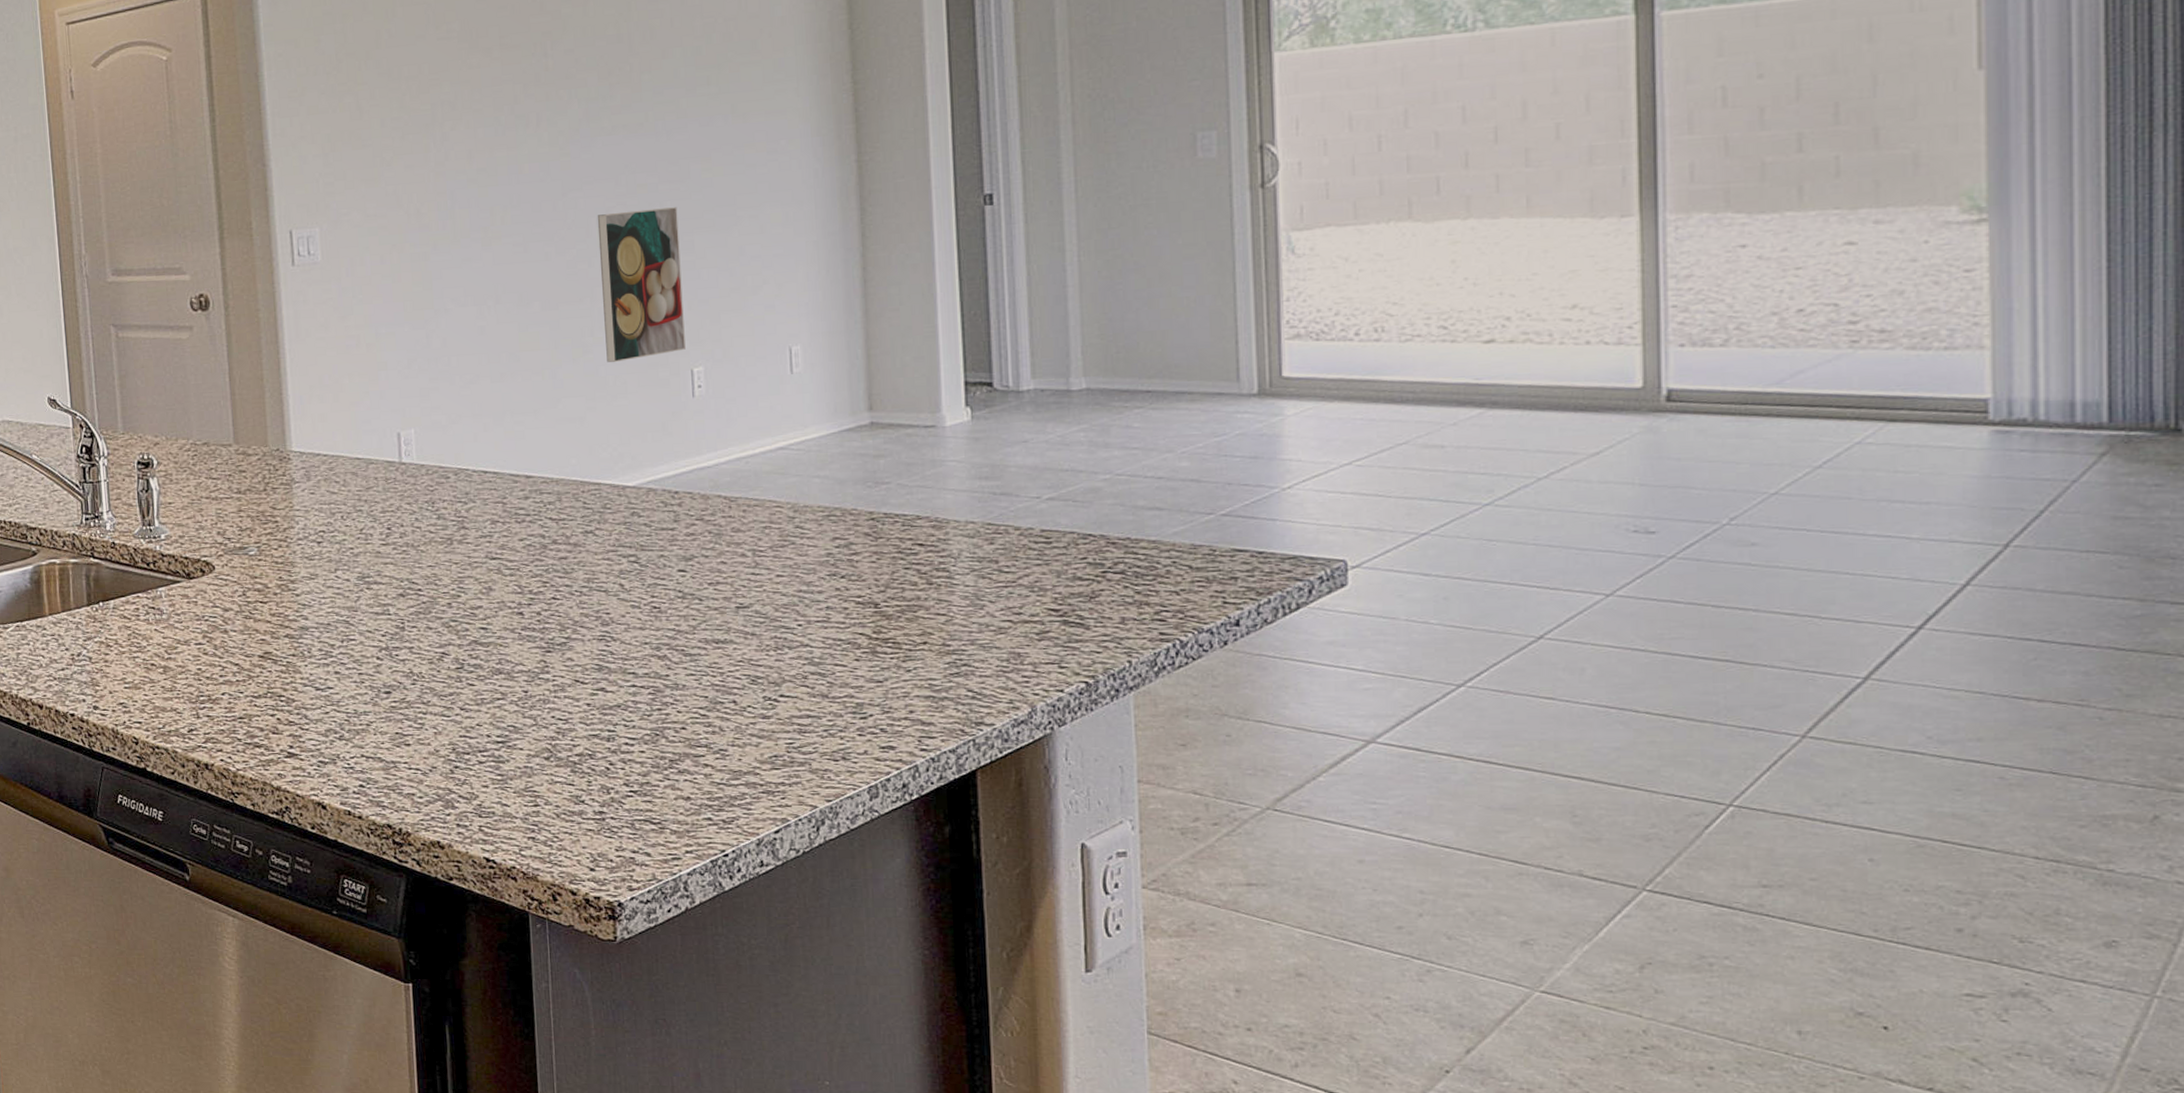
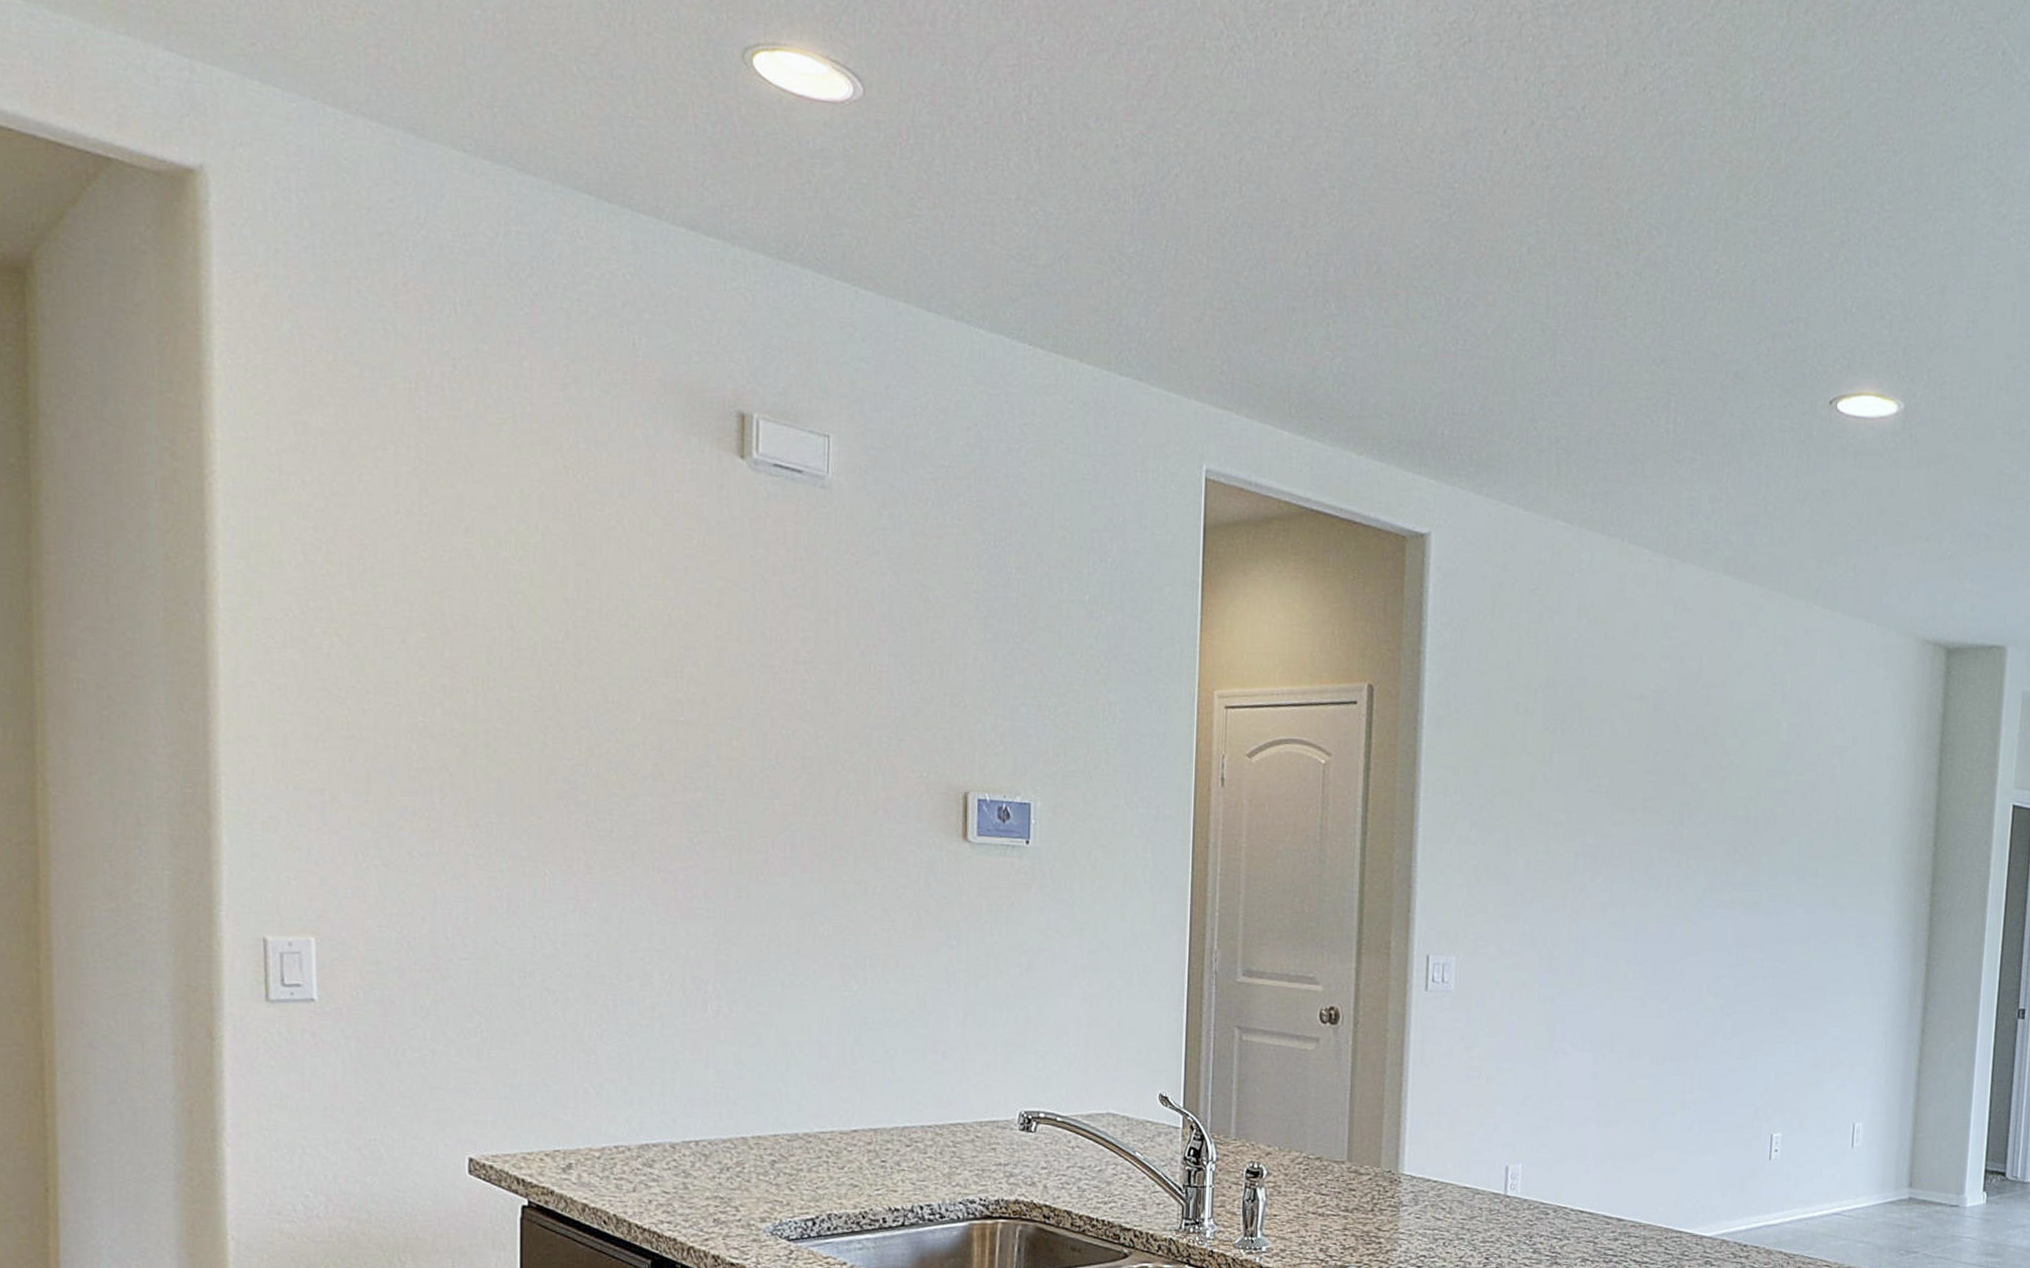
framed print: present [597,207,686,363] -> none [1701,981,1777,1121]

